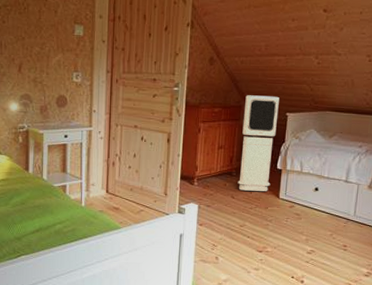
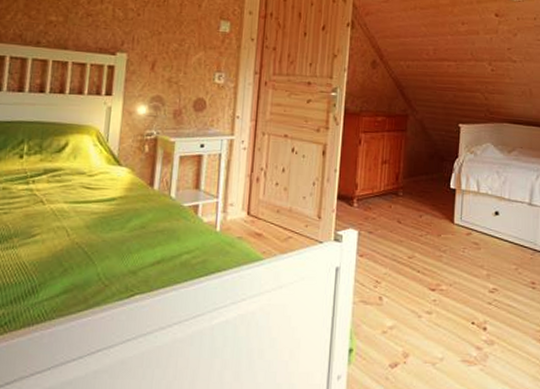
air purifier: present [237,95,279,191] -> none [404,103,451,215]

